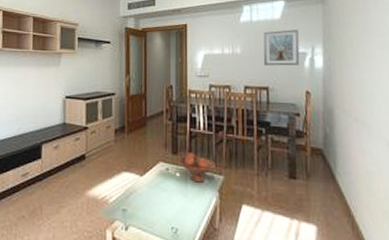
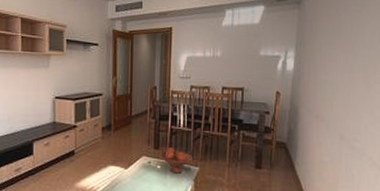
picture frame: present [263,29,300,66] -> none [241,34,276,68]

